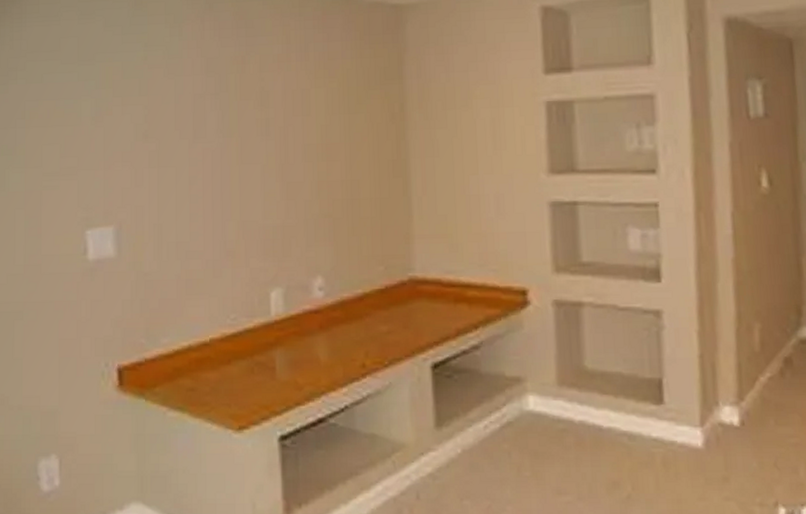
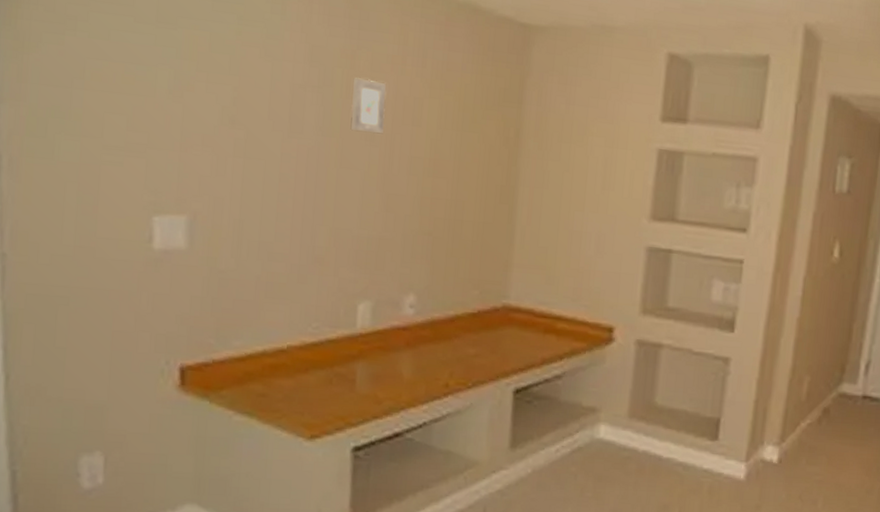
picture frame: none [245,80,278,129] -> present [350,77,386,134]

